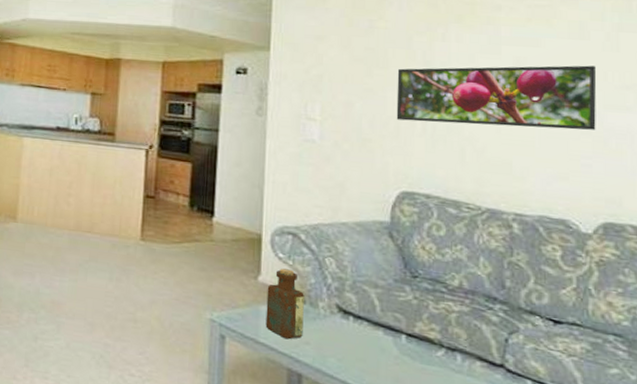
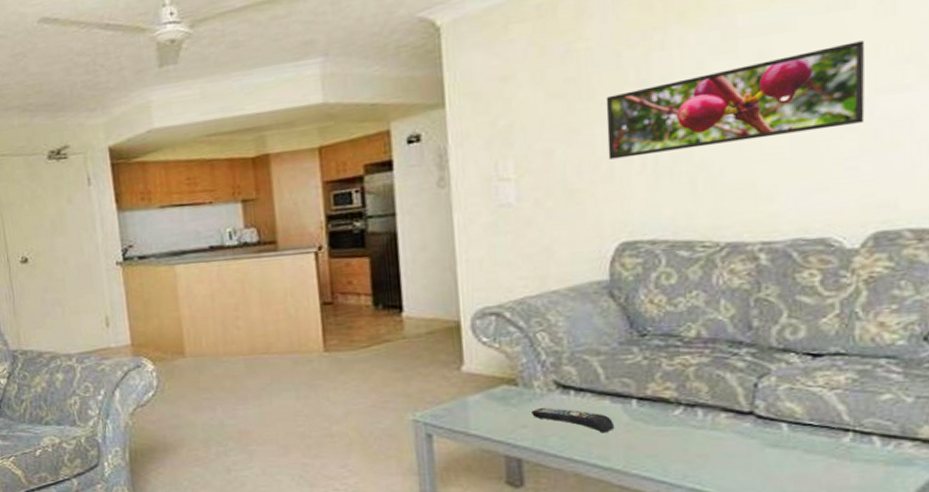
bottle: present [265,268,304,340] -> none [473,353,519,426]
remote control: none [315,327,386,362] -> present [532,407,615,433]

